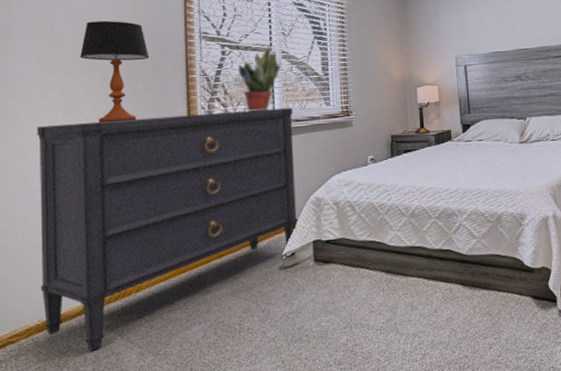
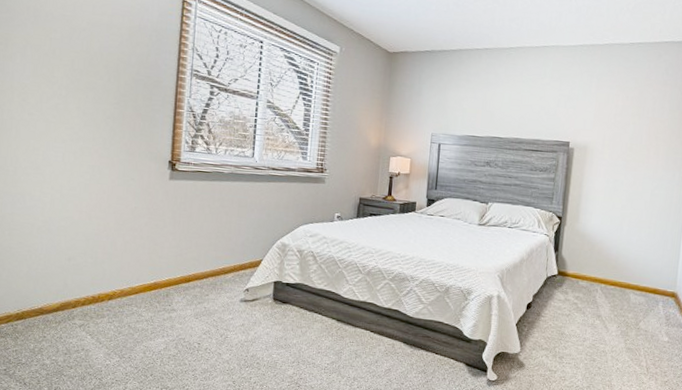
dresser: present [37,107,298,351] -> none [22,134,272,344]
table lamp: present [79,20,150,122] -> none [74,41,142,143]
potted plant: present [237,45,281,111] -> none [223,92,265,155]

